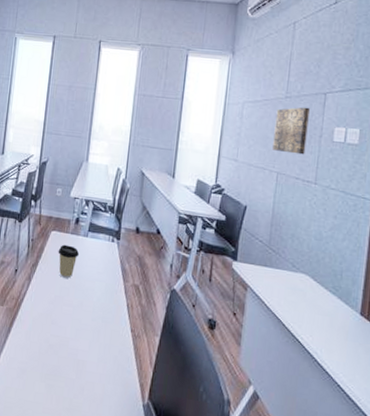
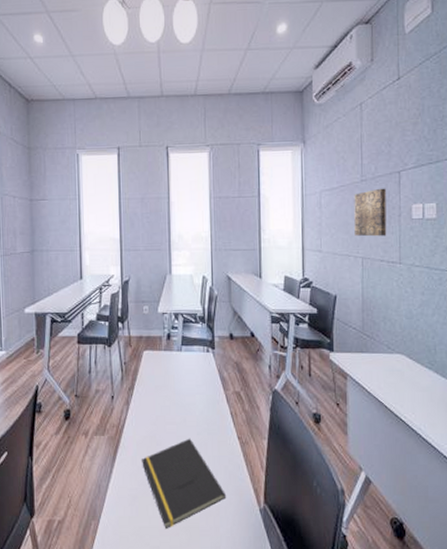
notepad: none [34,322,113,407] -> present [141,438,227,528]
coffee cup: present [58,244,80,279] -> none [153,362,176,397]

